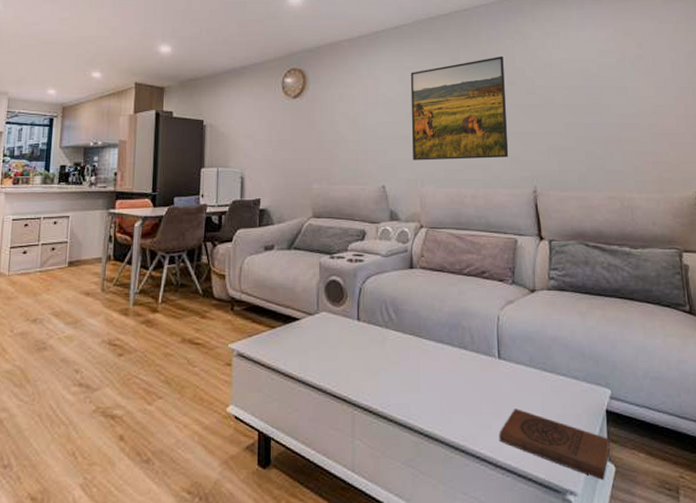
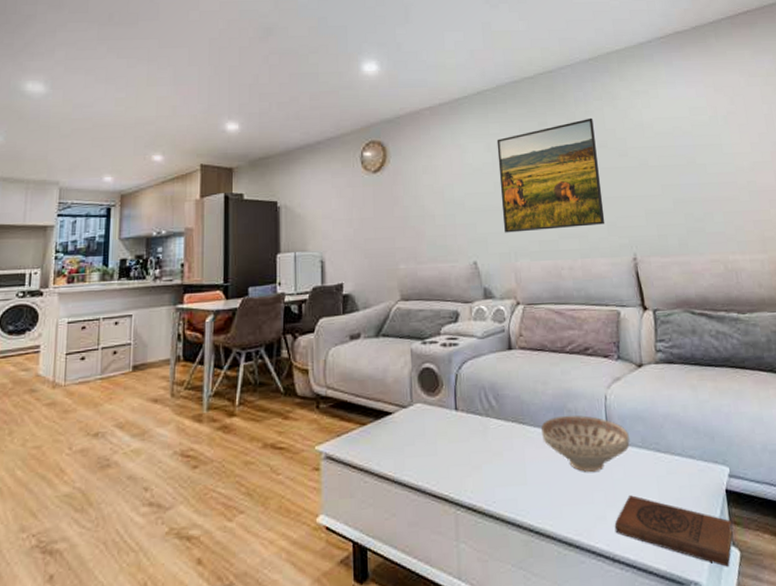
decorative bowl: none [436,332,518,386] -> present [541,415,630,473]

